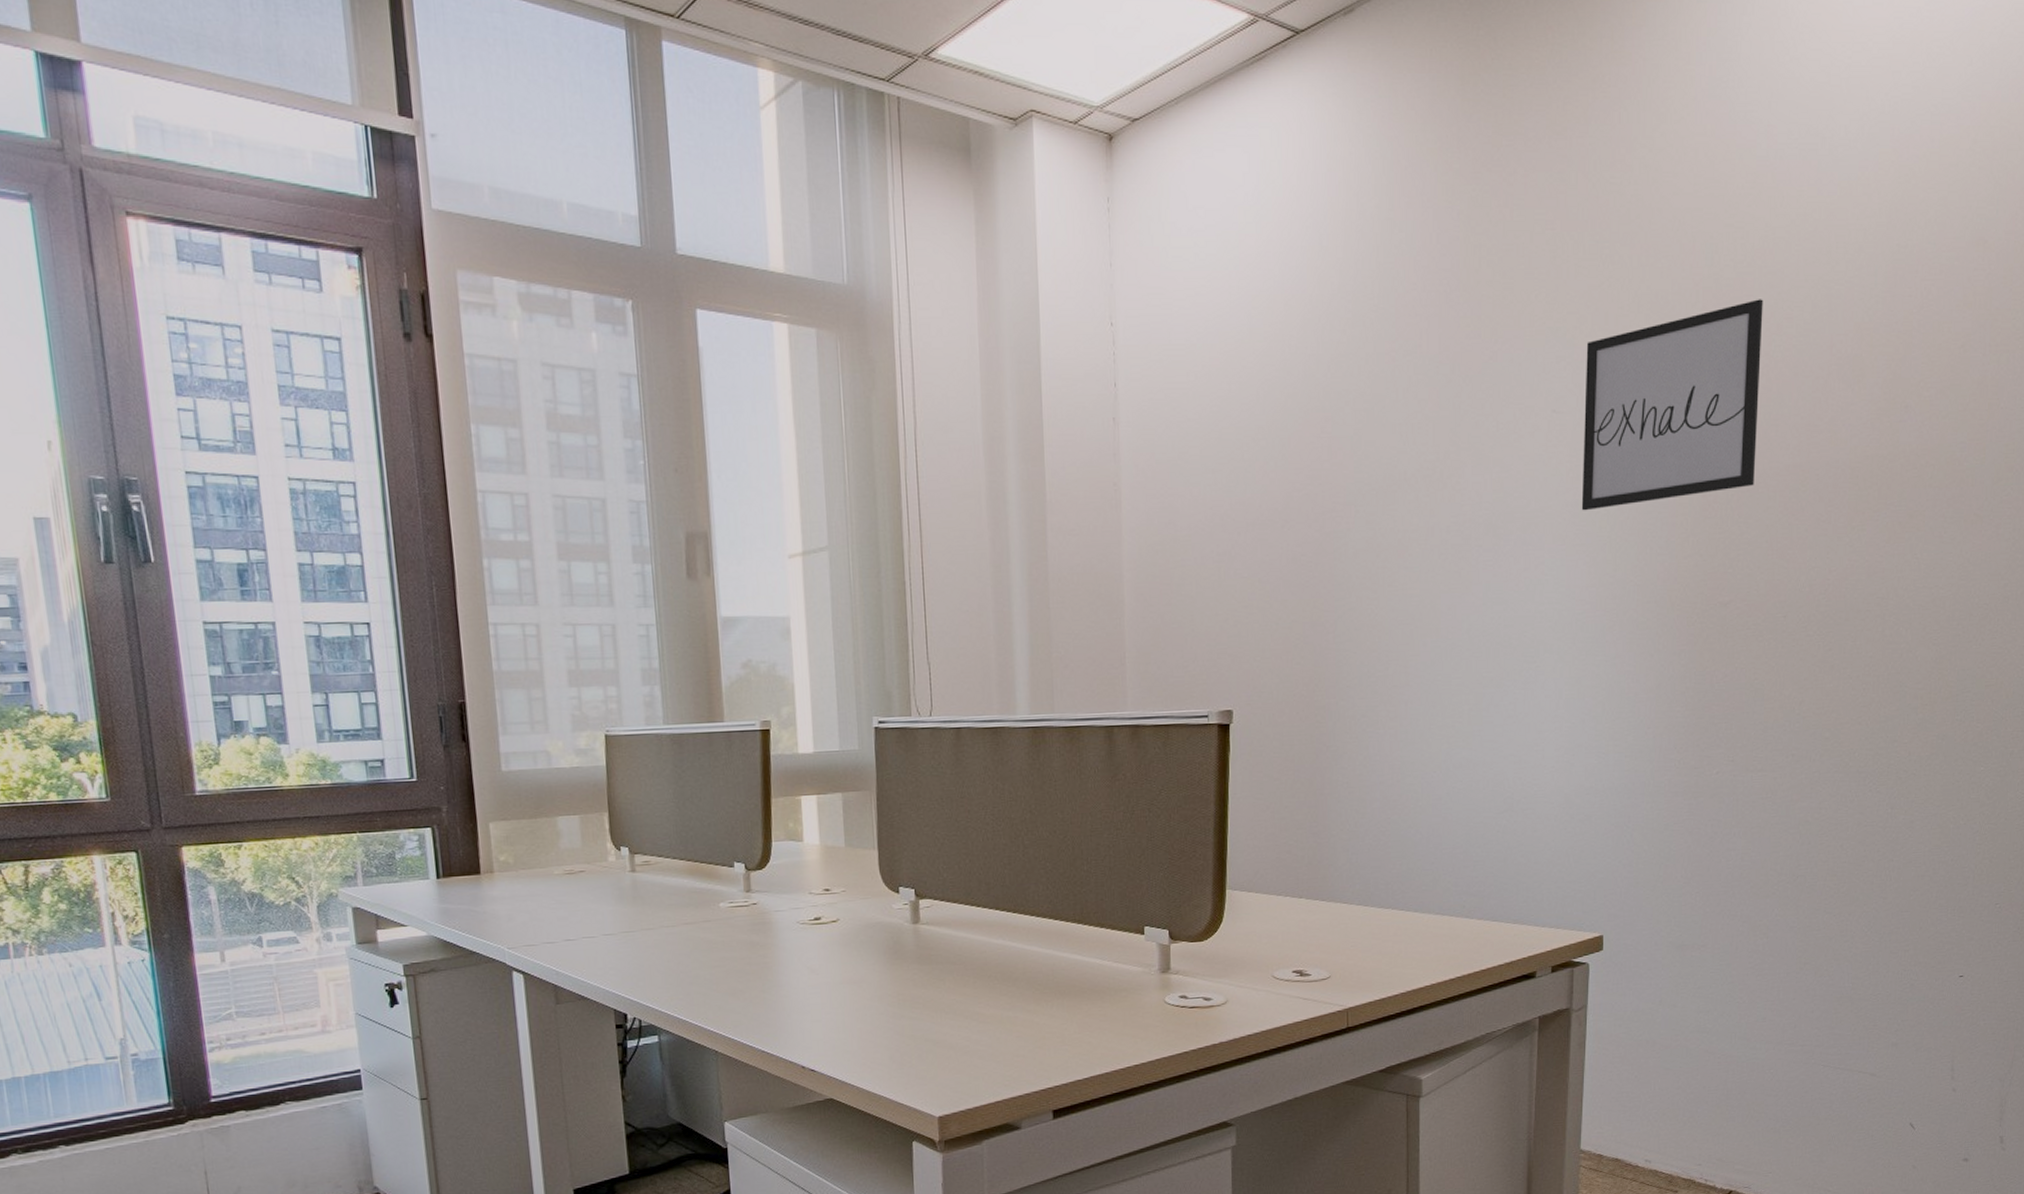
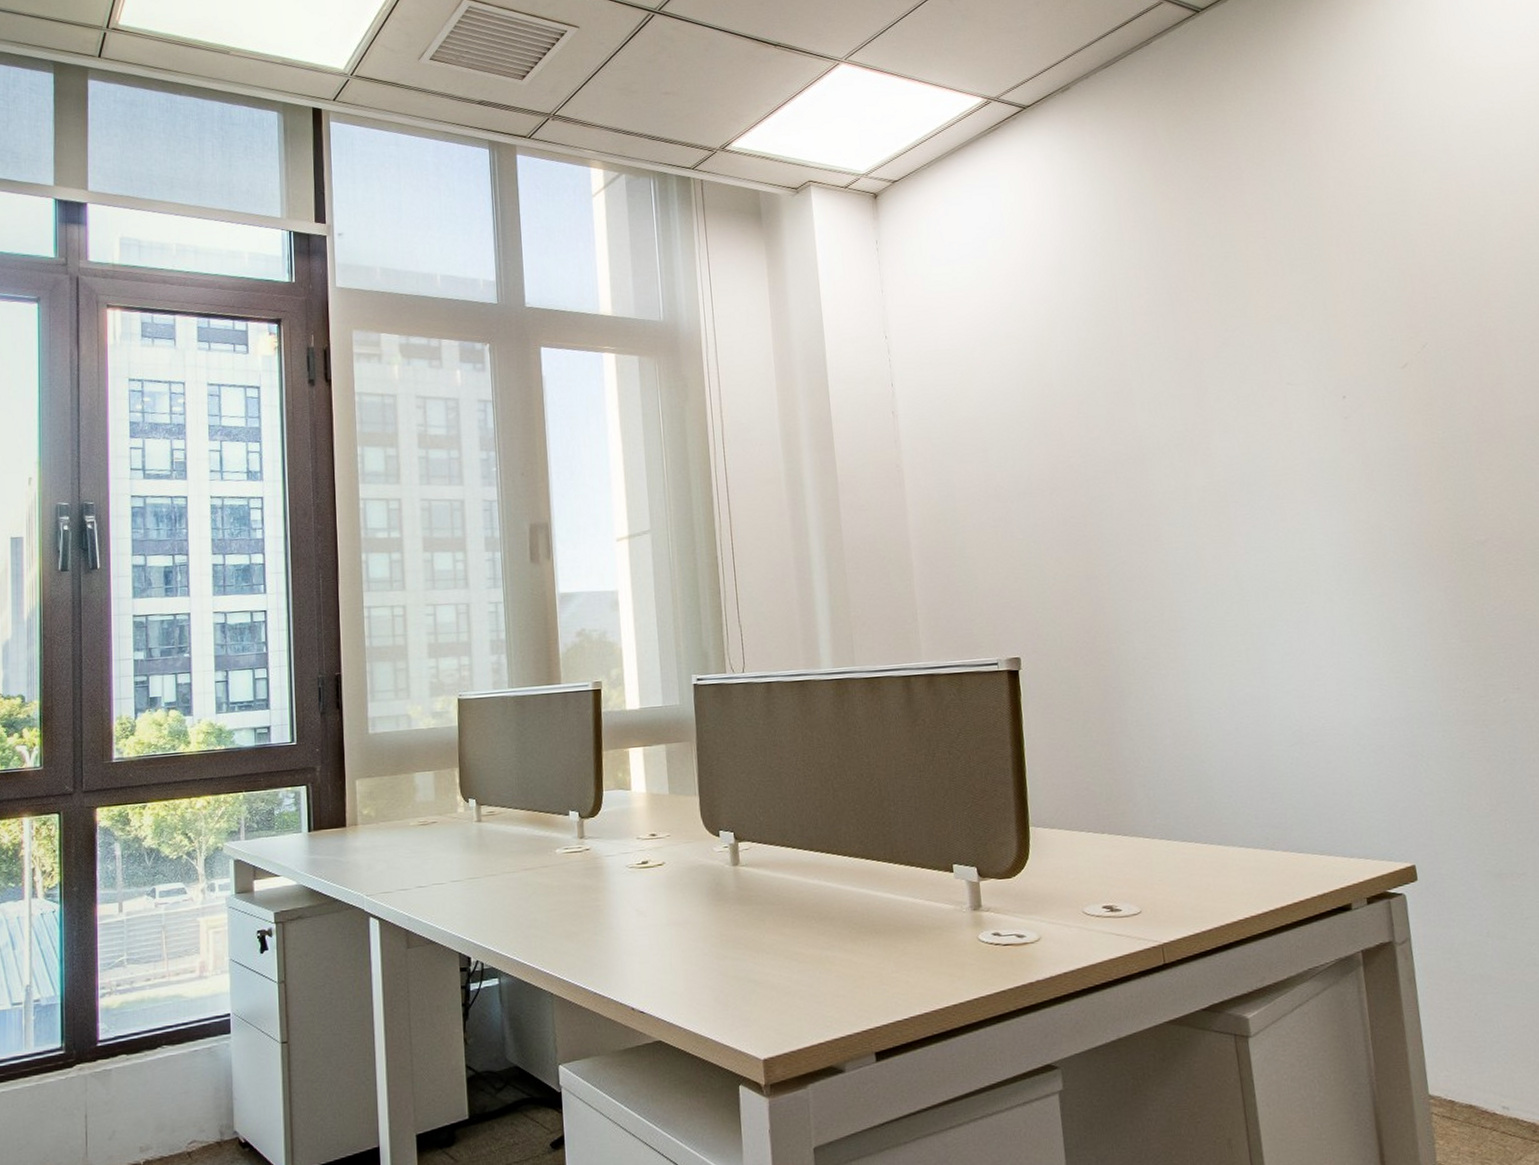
wall art: present [1581,299,1763,511] -> none [1310,280,1490,467]

